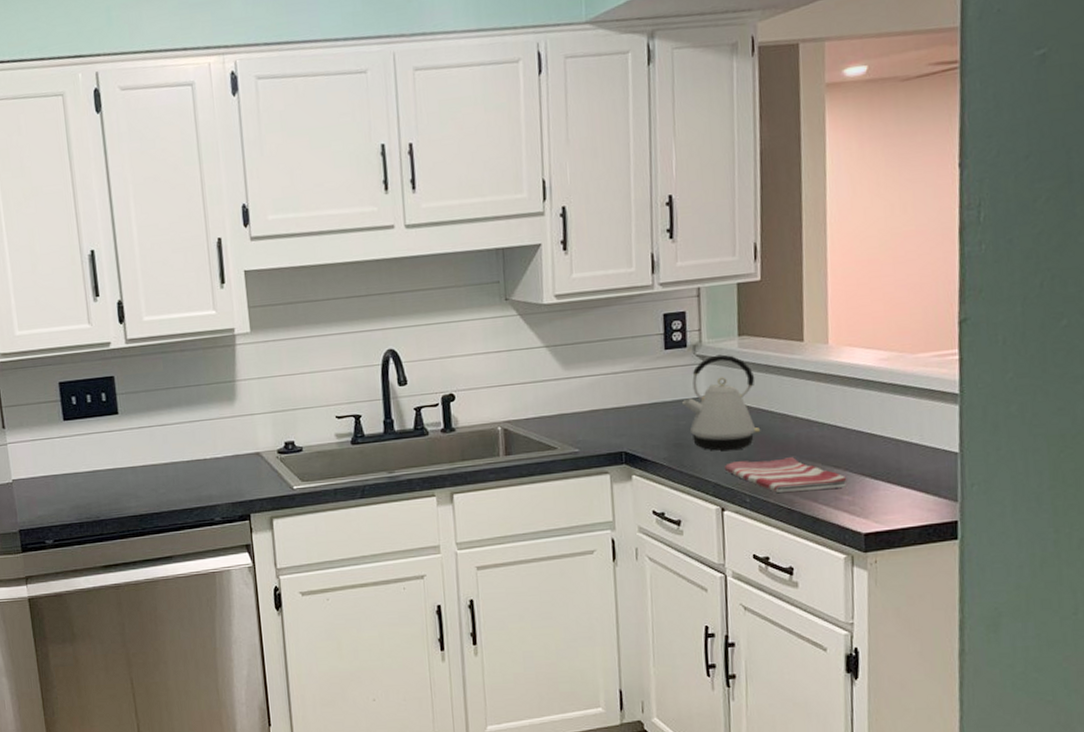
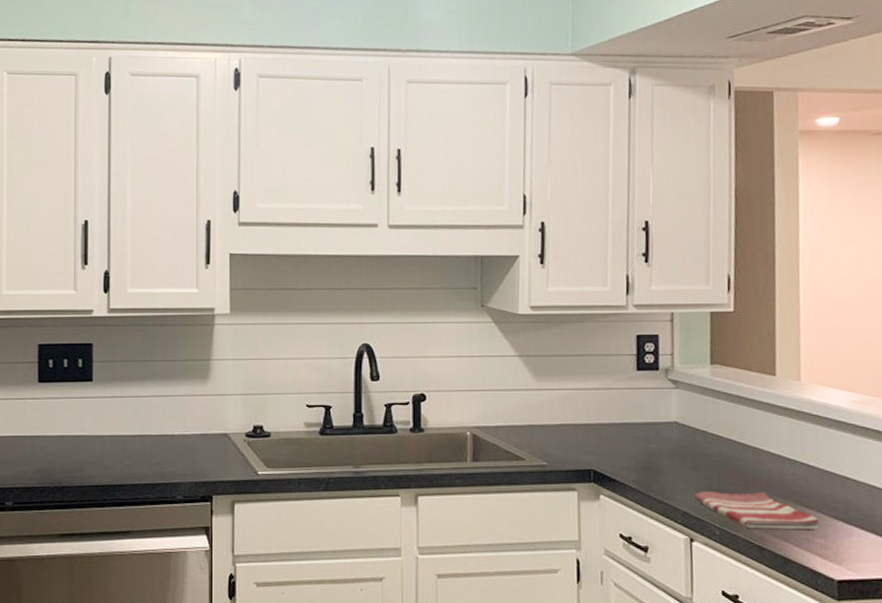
kettle: present [681,354,761,451] -> none [652,381,732,479]

